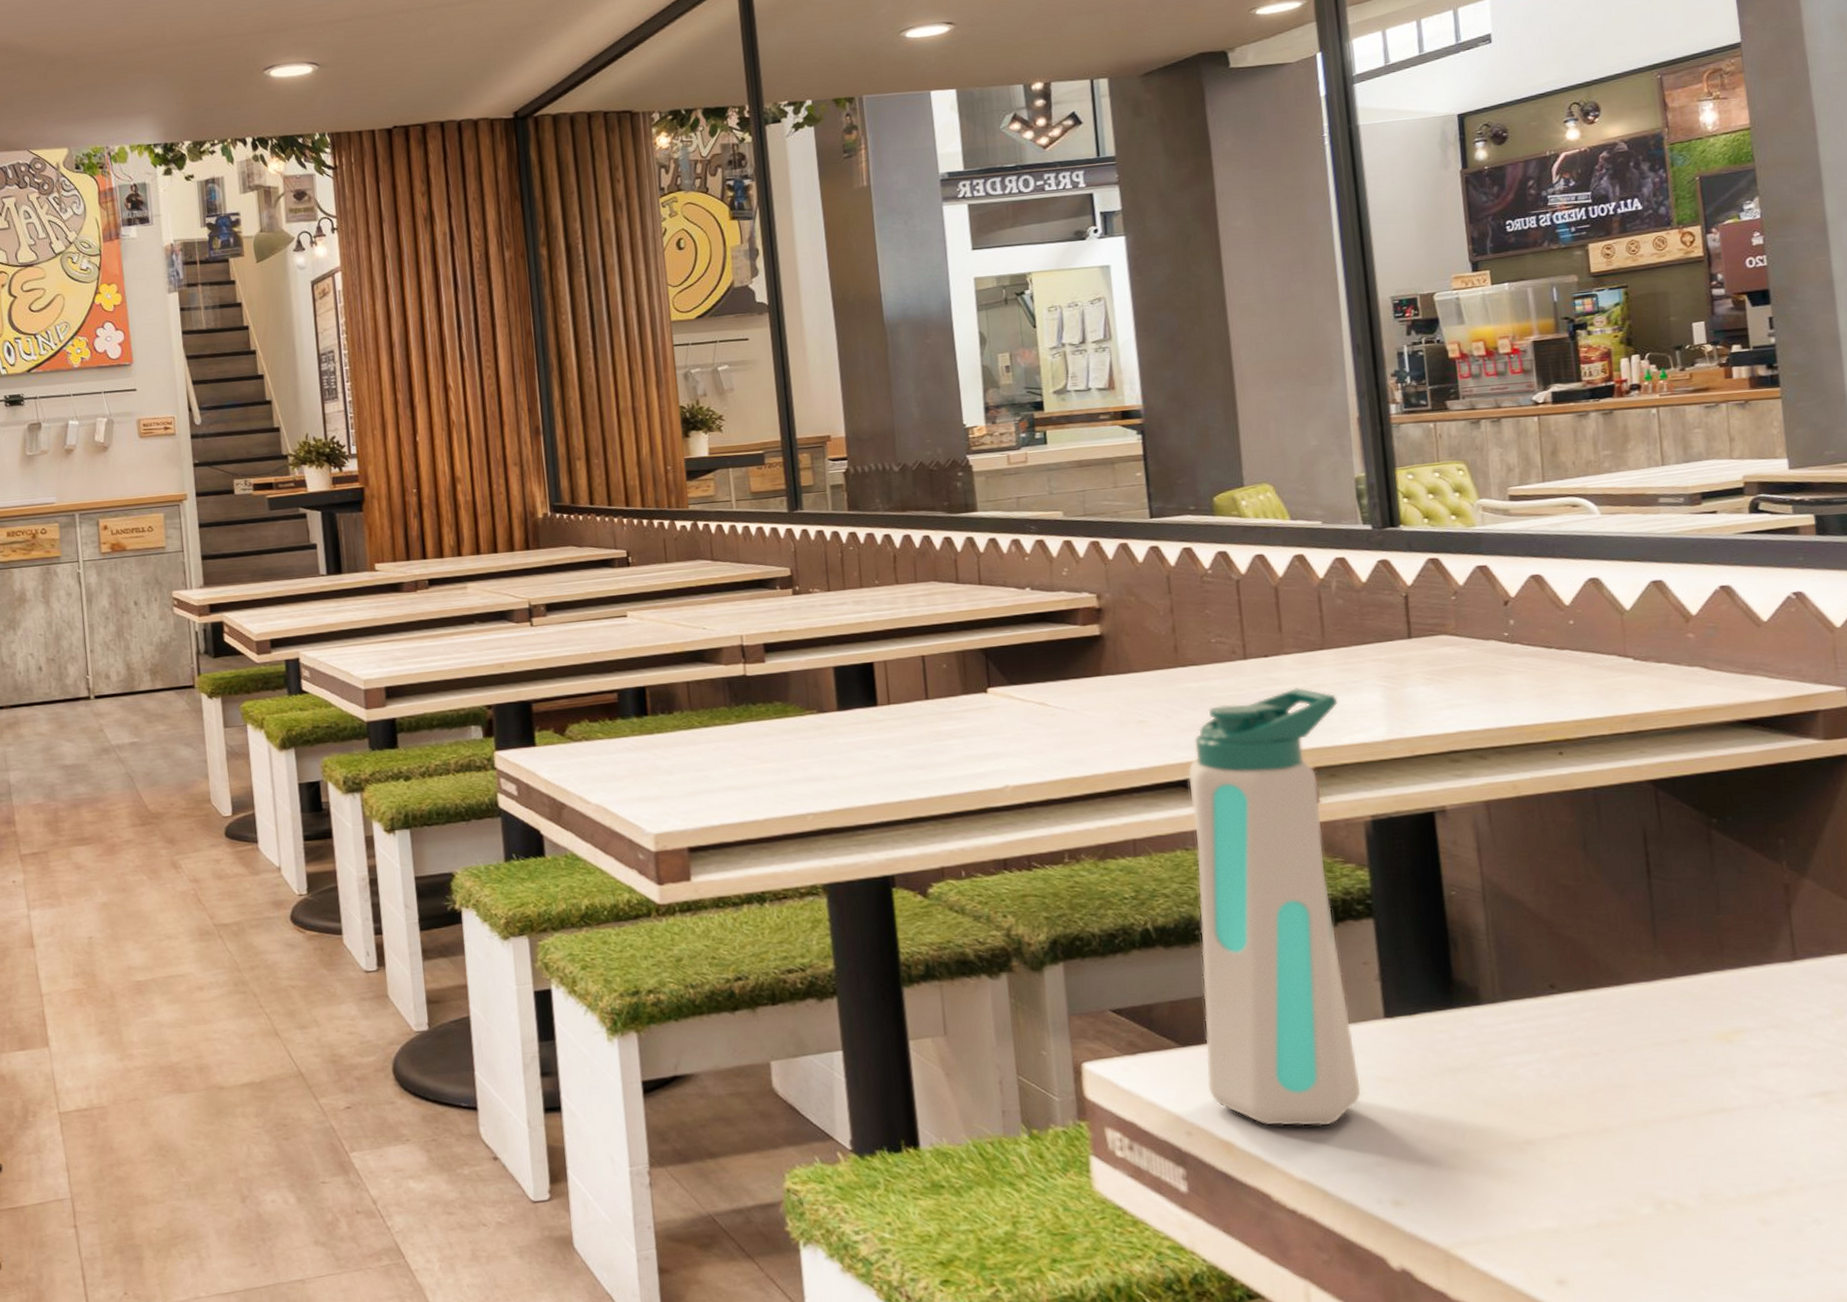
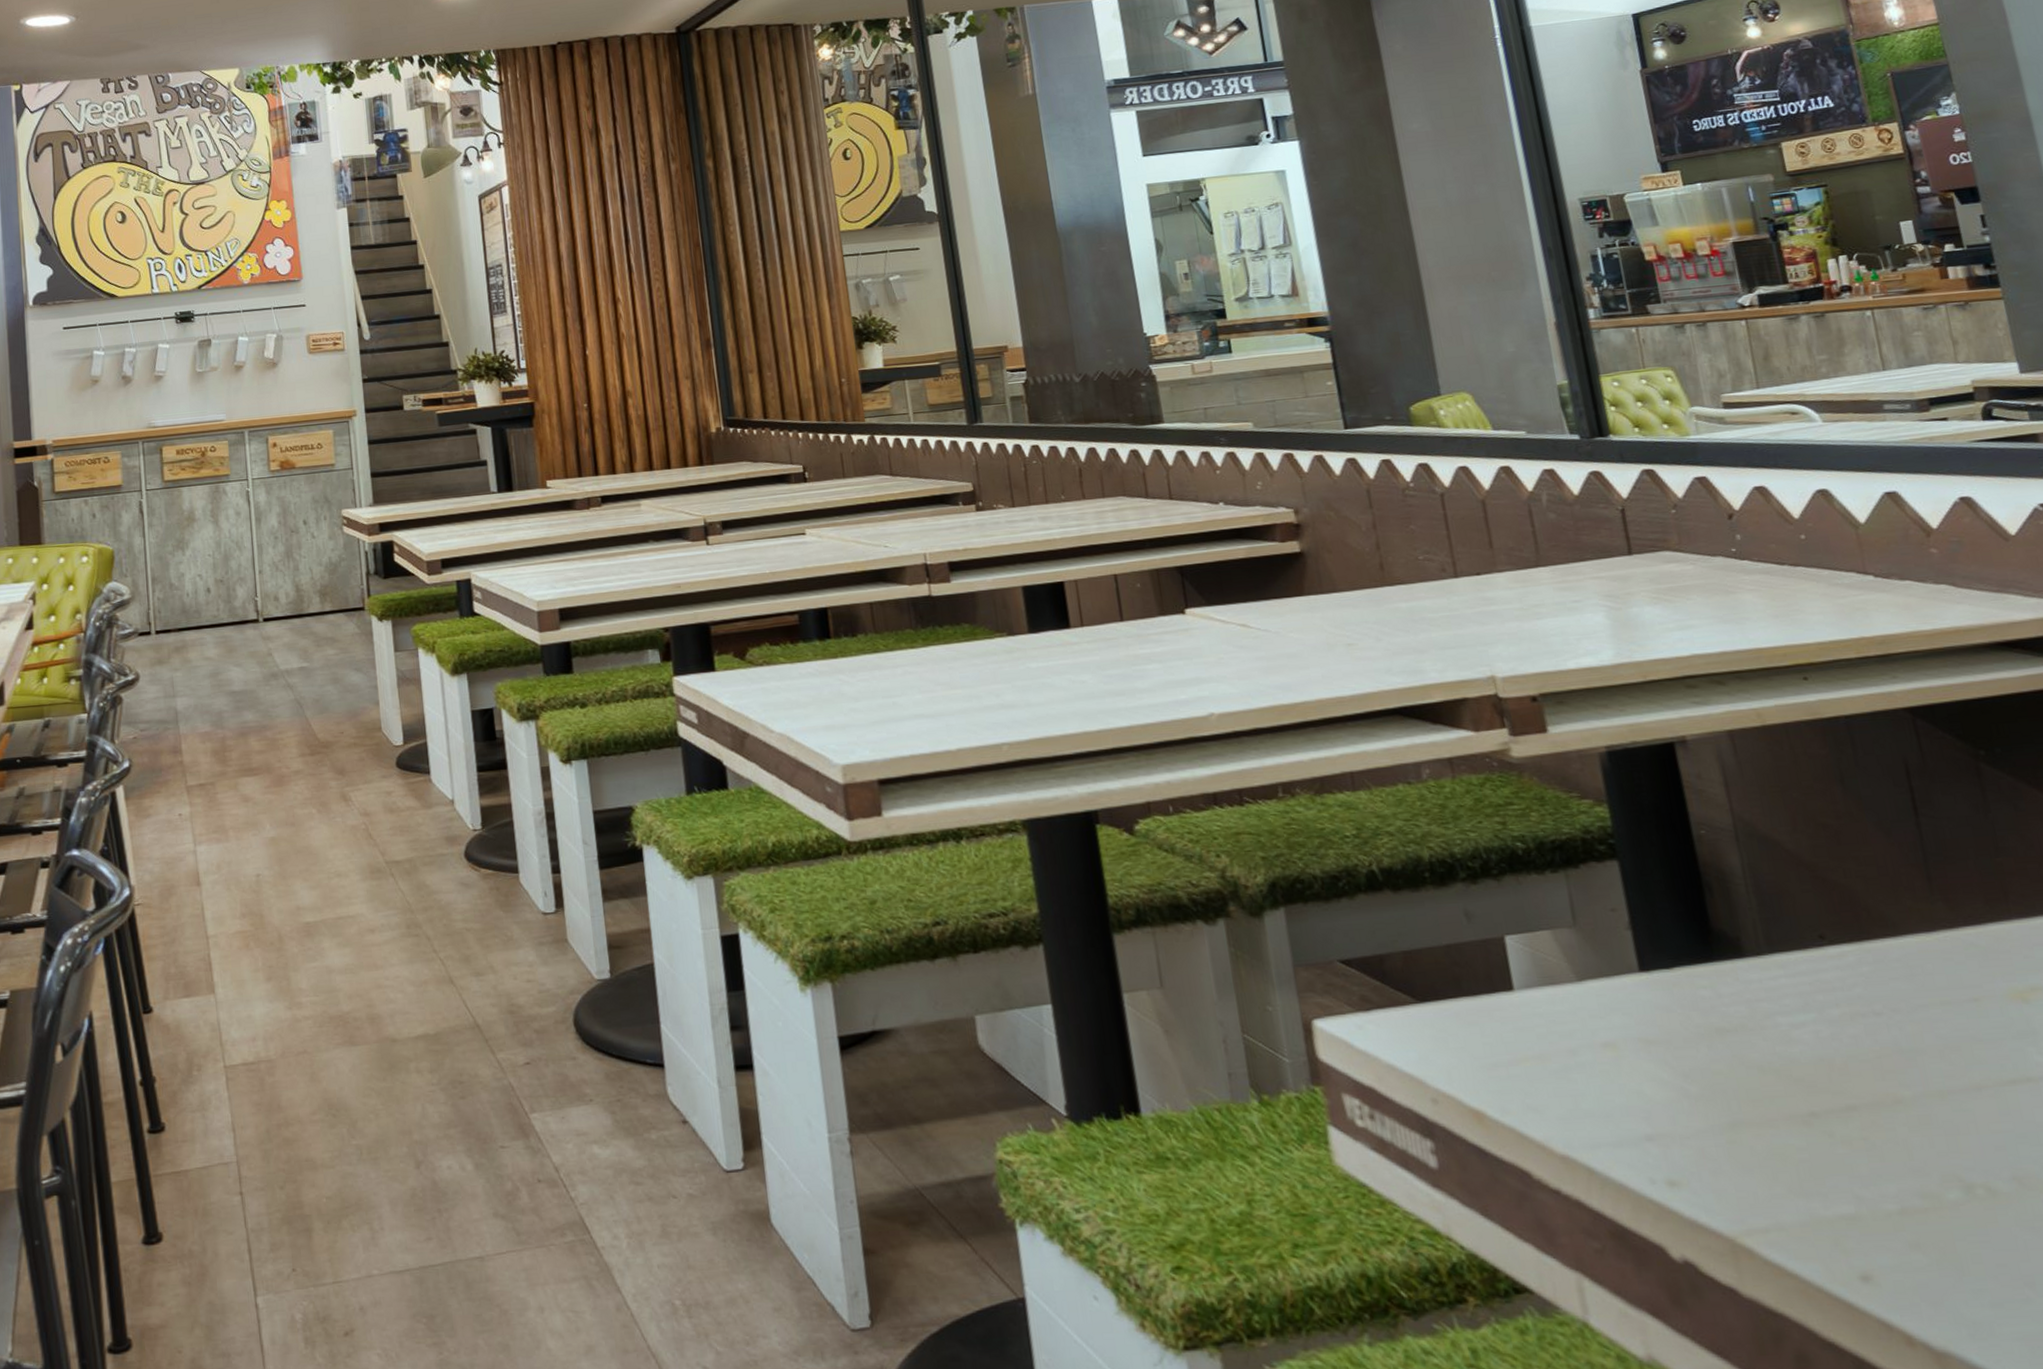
water bottle: present [1187,688,1361,1126] -> none [1403,608,1622,1094]

